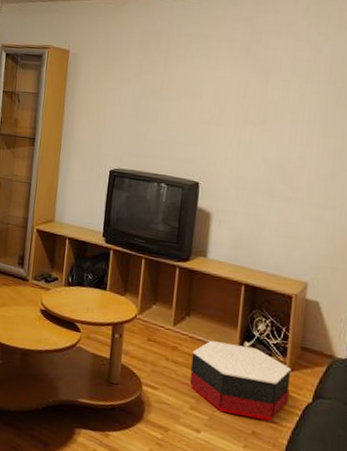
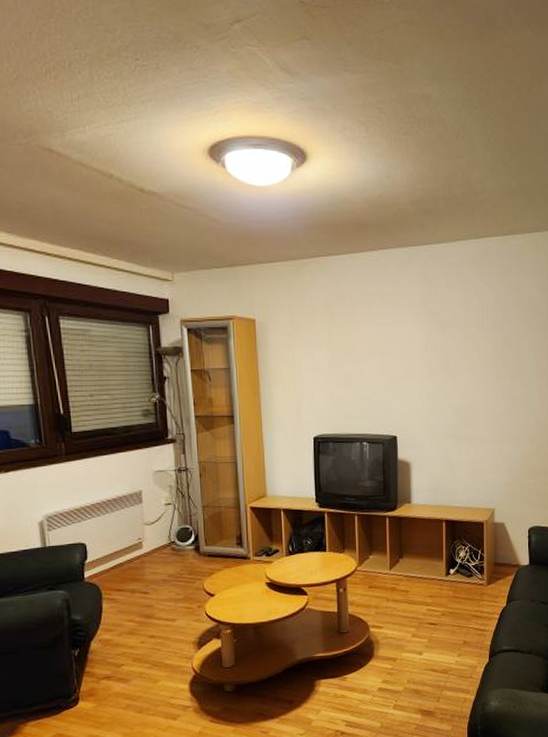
ottoman: present [189,340,292,422] -> none [408,573,489,632]

